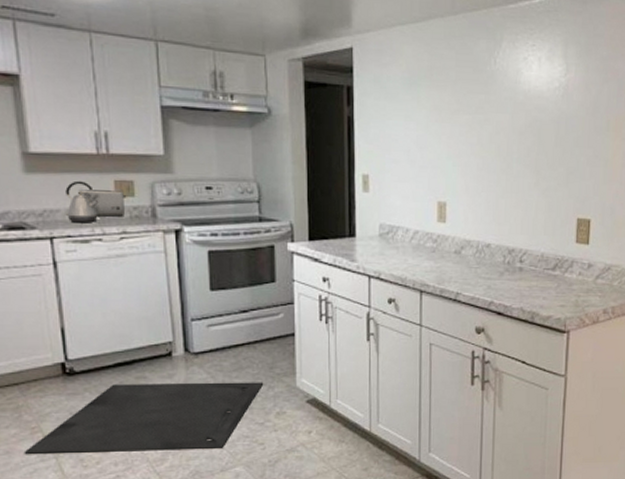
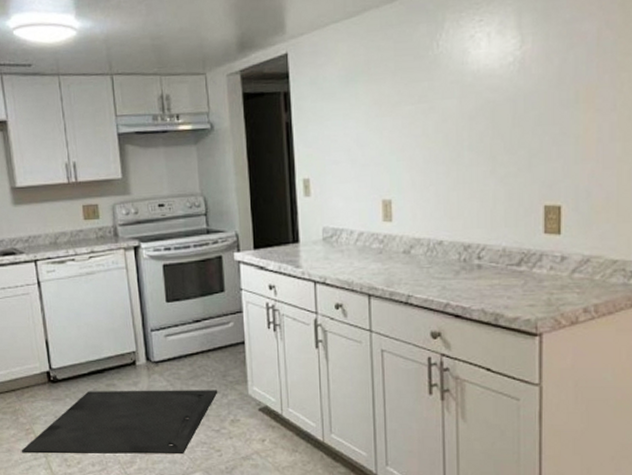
kettle: present [65,180,99,223] -> none [45,208,71,246]
toaster: present [78,188,127,218] -> none [54,212,93,240]

